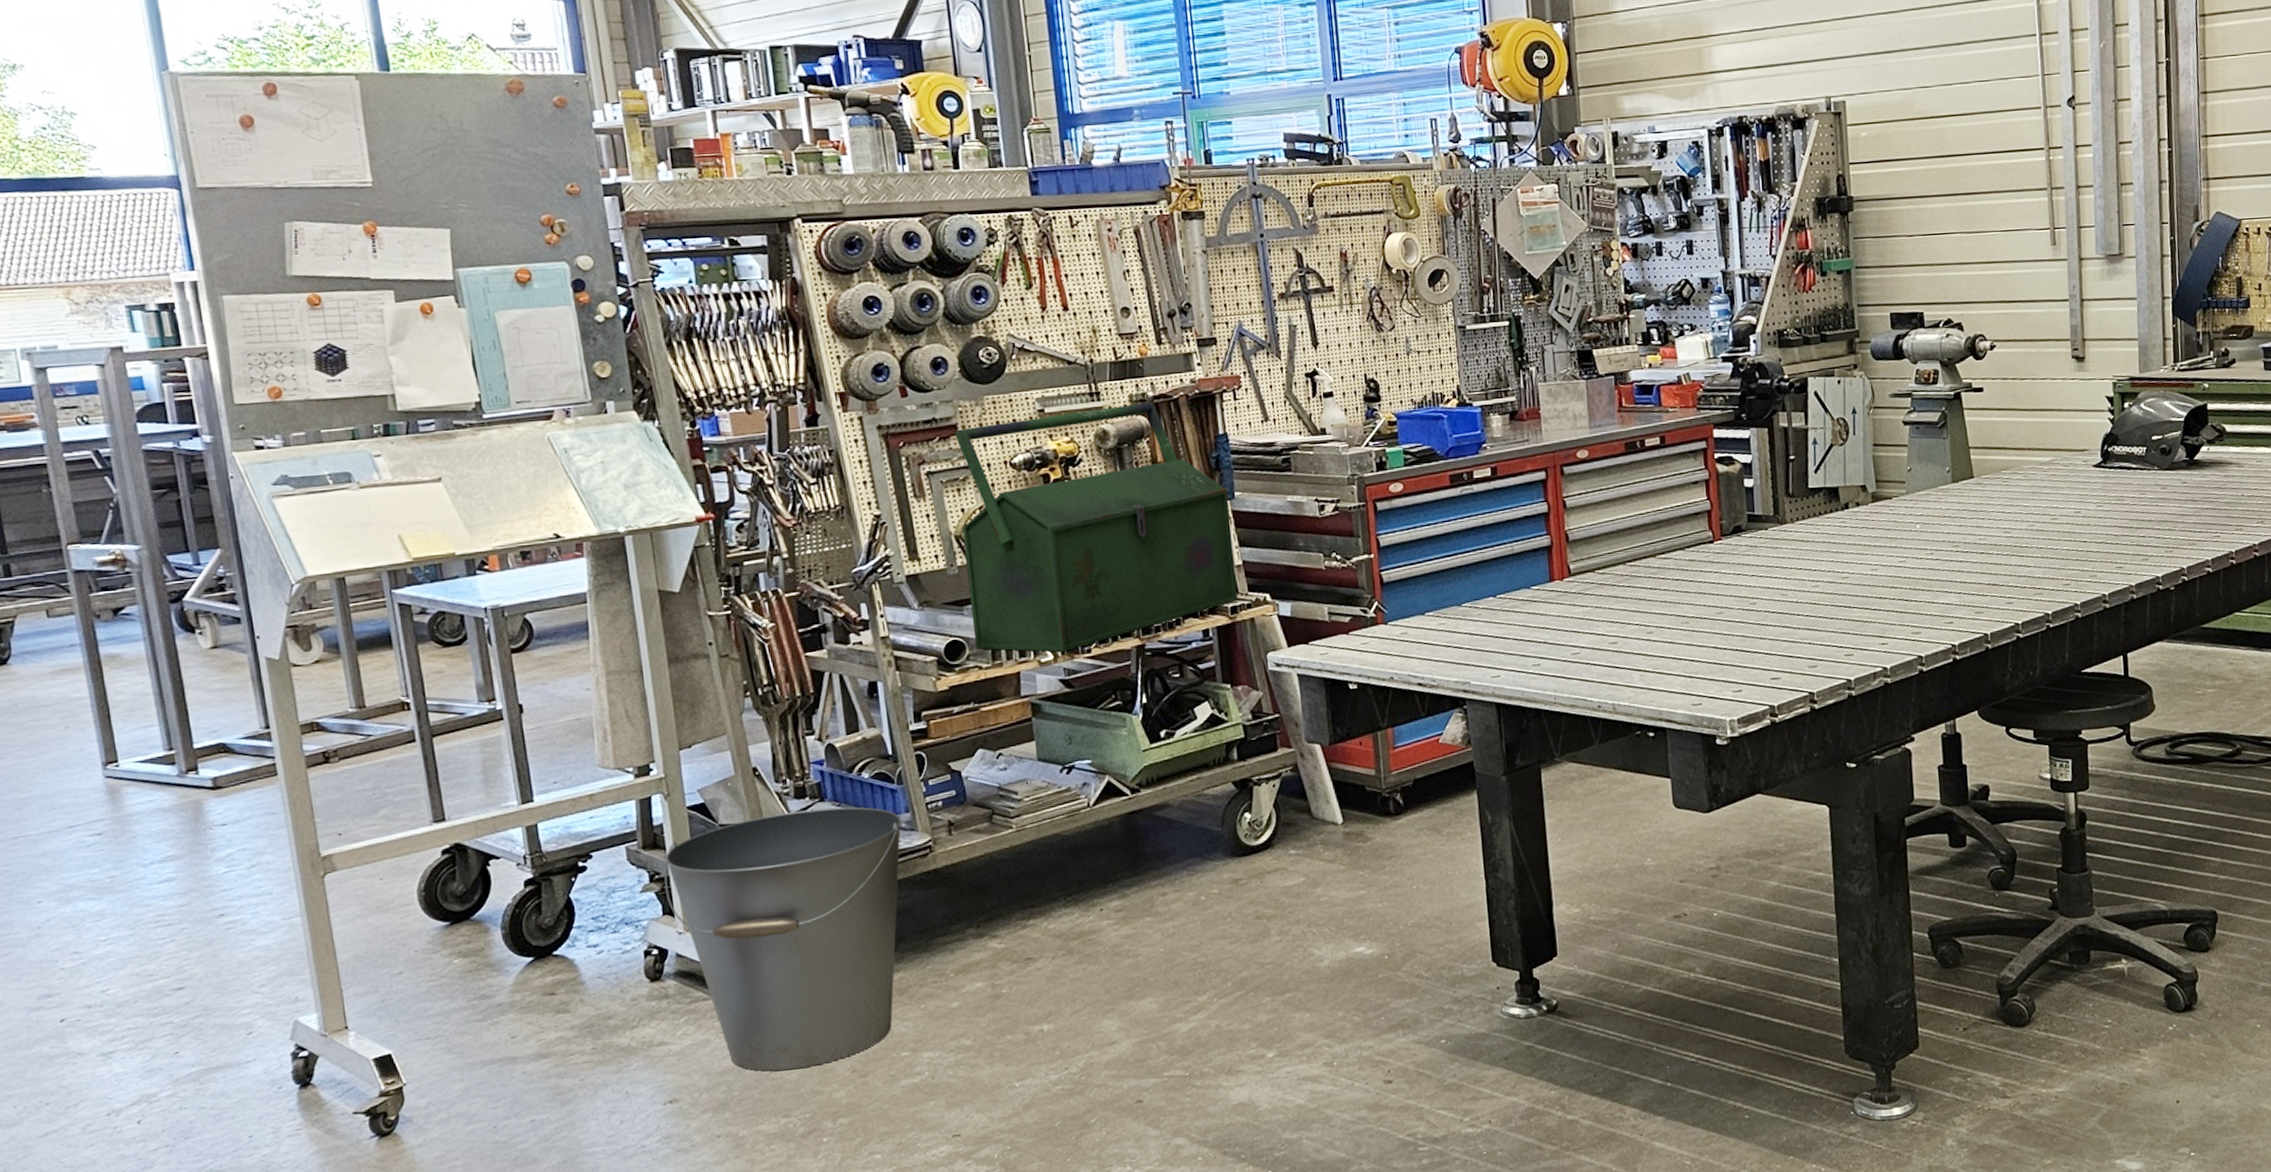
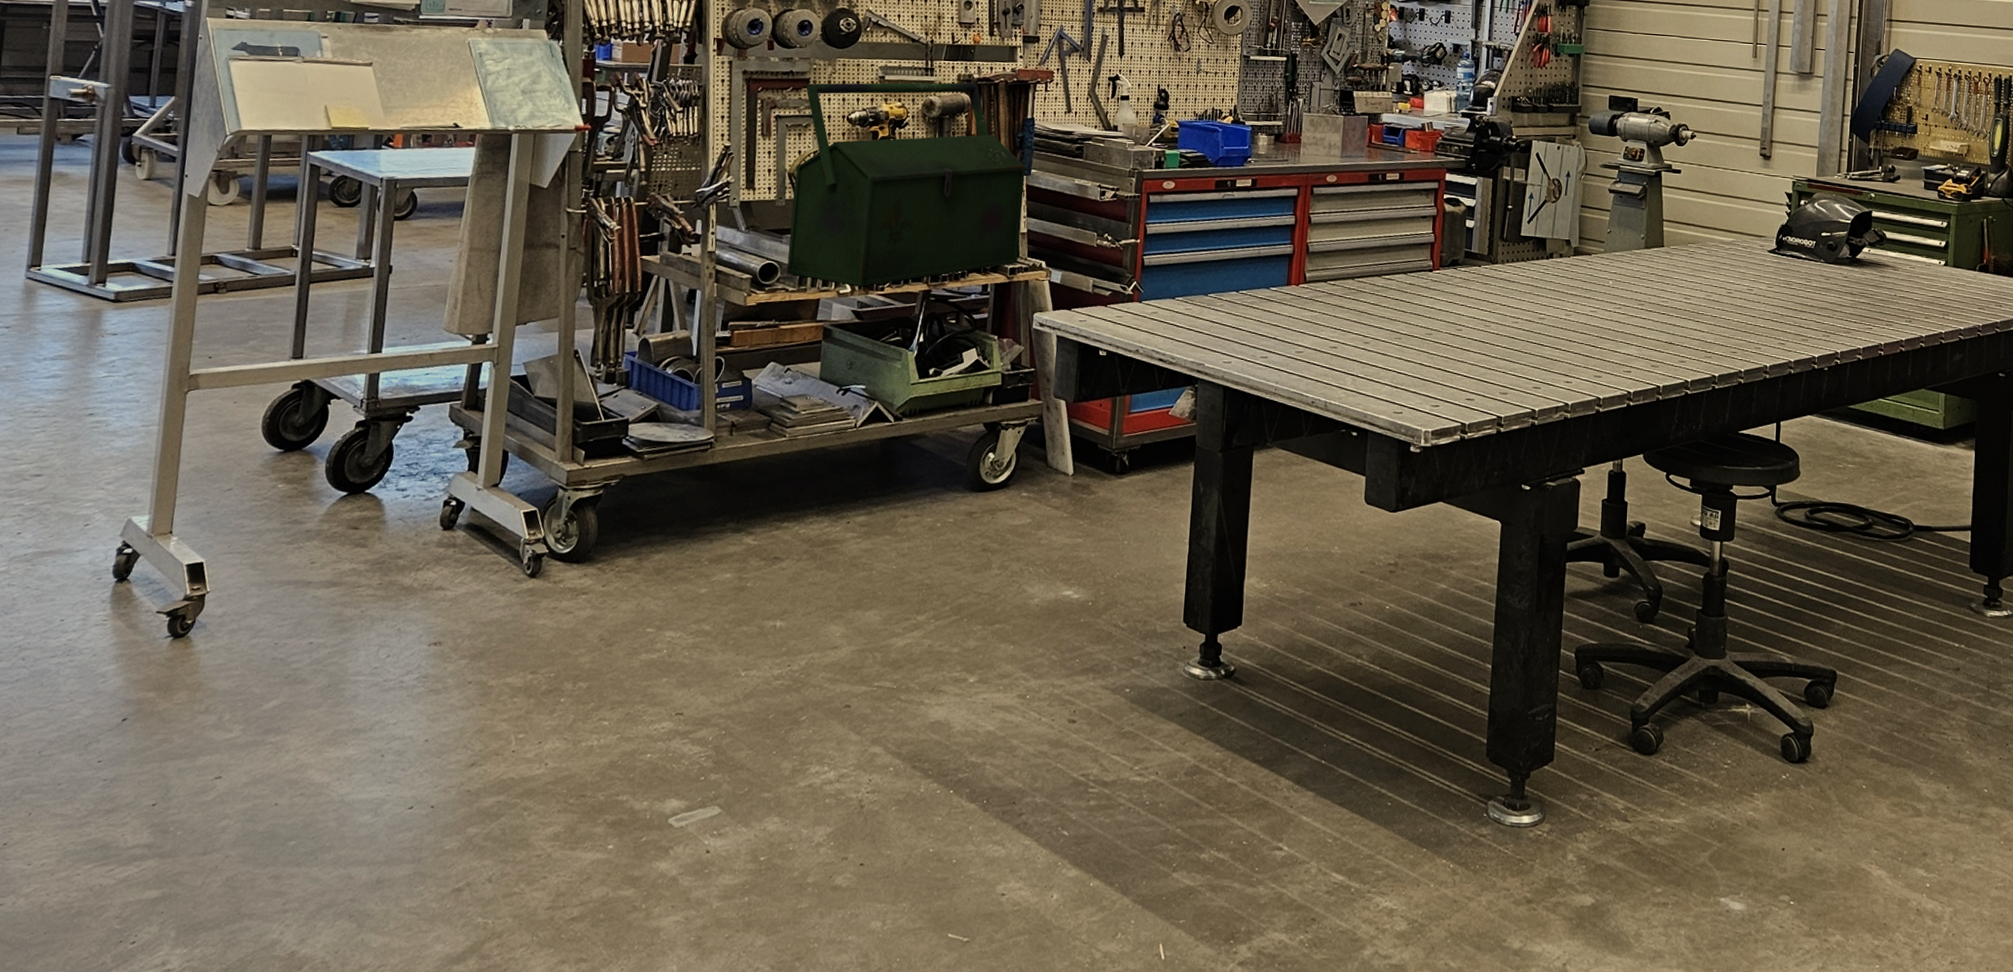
bucket: present [664,806,902,1072] -> none [475,394,692,630]

